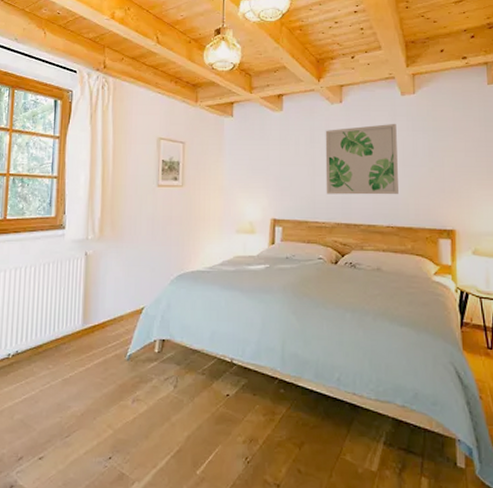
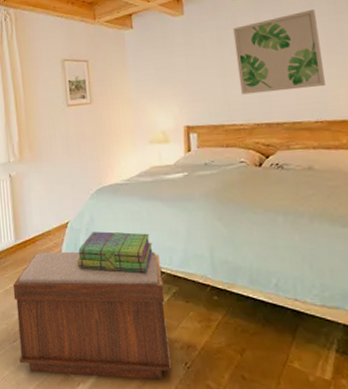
bench: none [70,338,233,475] -> present [13,251,173,380]
stack of books: none [148,319,227,364] -> present [77,231,153,273]

